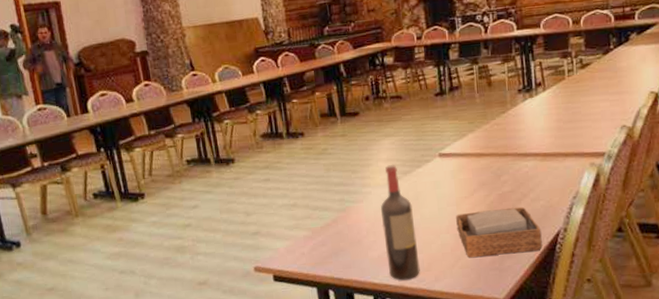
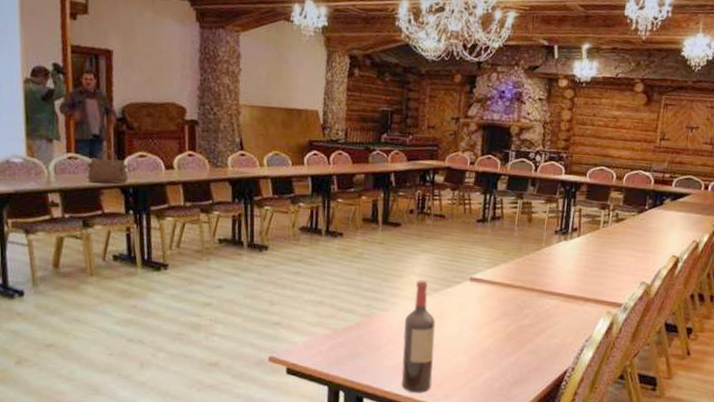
shoulder bag: none [55,94,94,129] -> present [86,149,128,184]
napkin holder: present [456,206,543,258] -> none [473,338,551,385]

